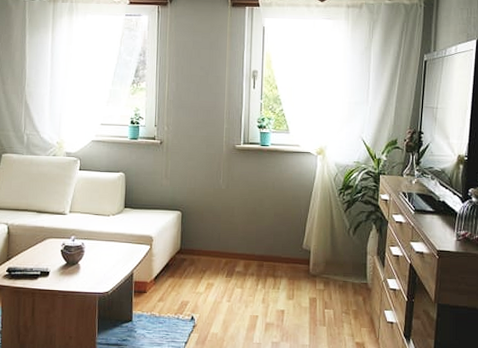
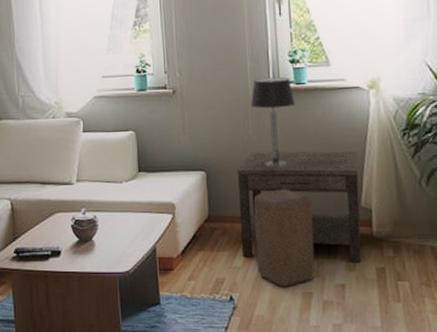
side table: none [204,197,304,293] -> present [236,151,361,262]
stool: none [216,230,264,310] -> present [253,189,315,286]
table lamp: none [223,138,259,211] -> present [250,77,295,167]

